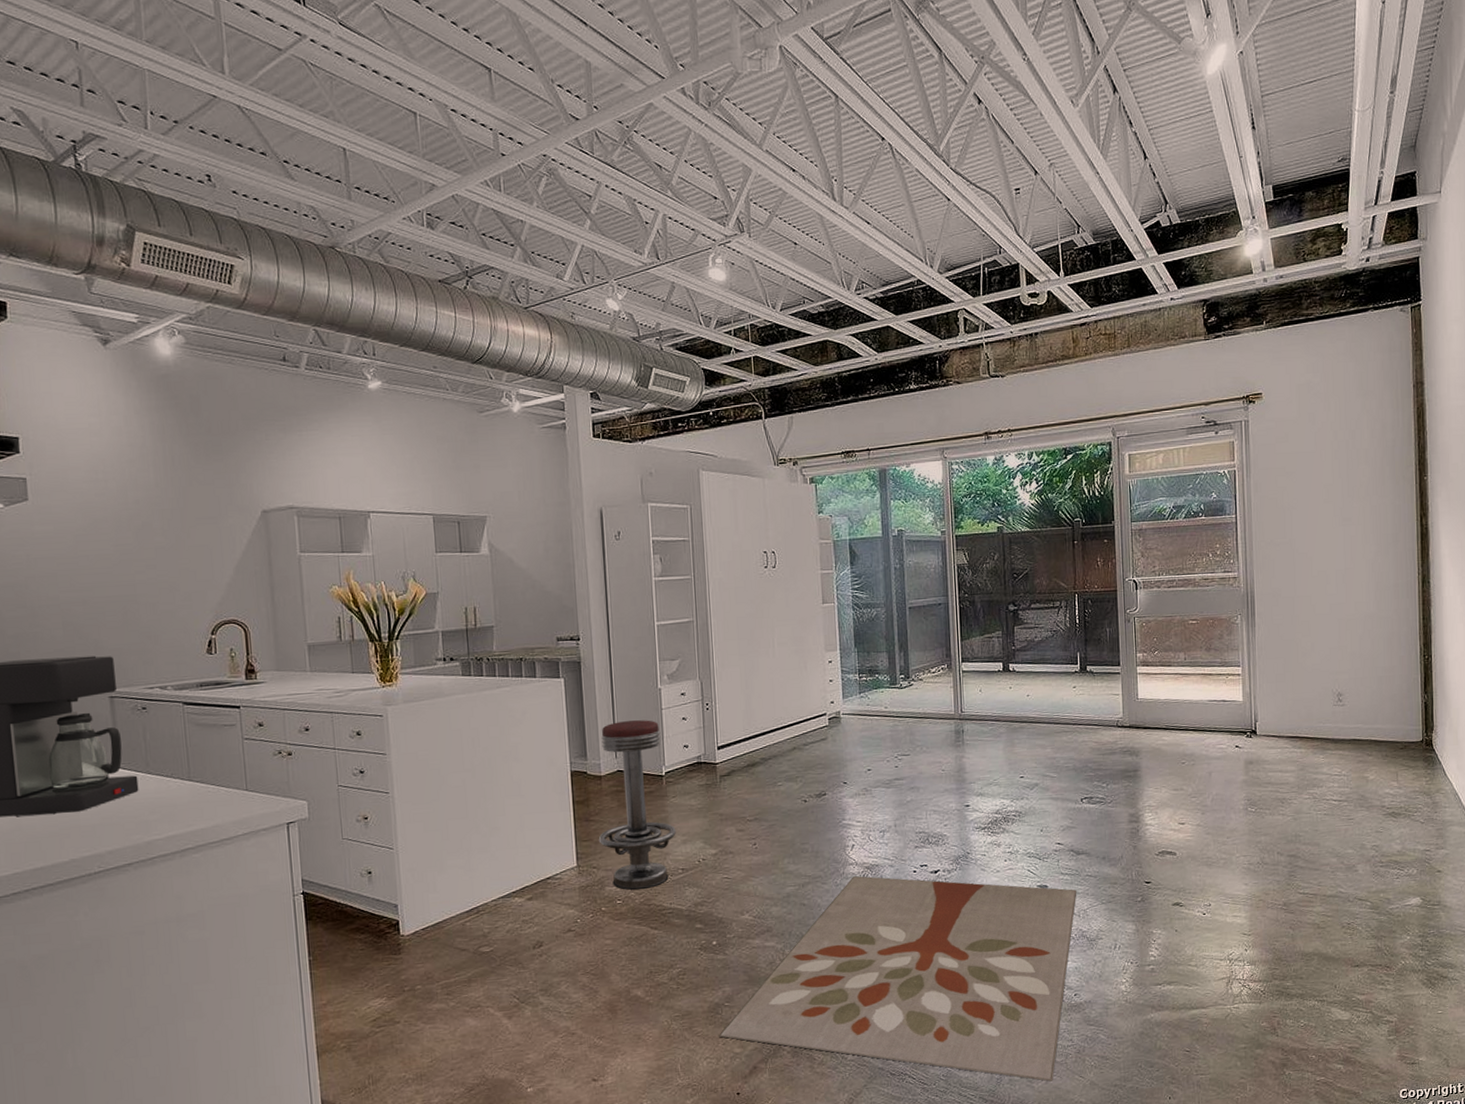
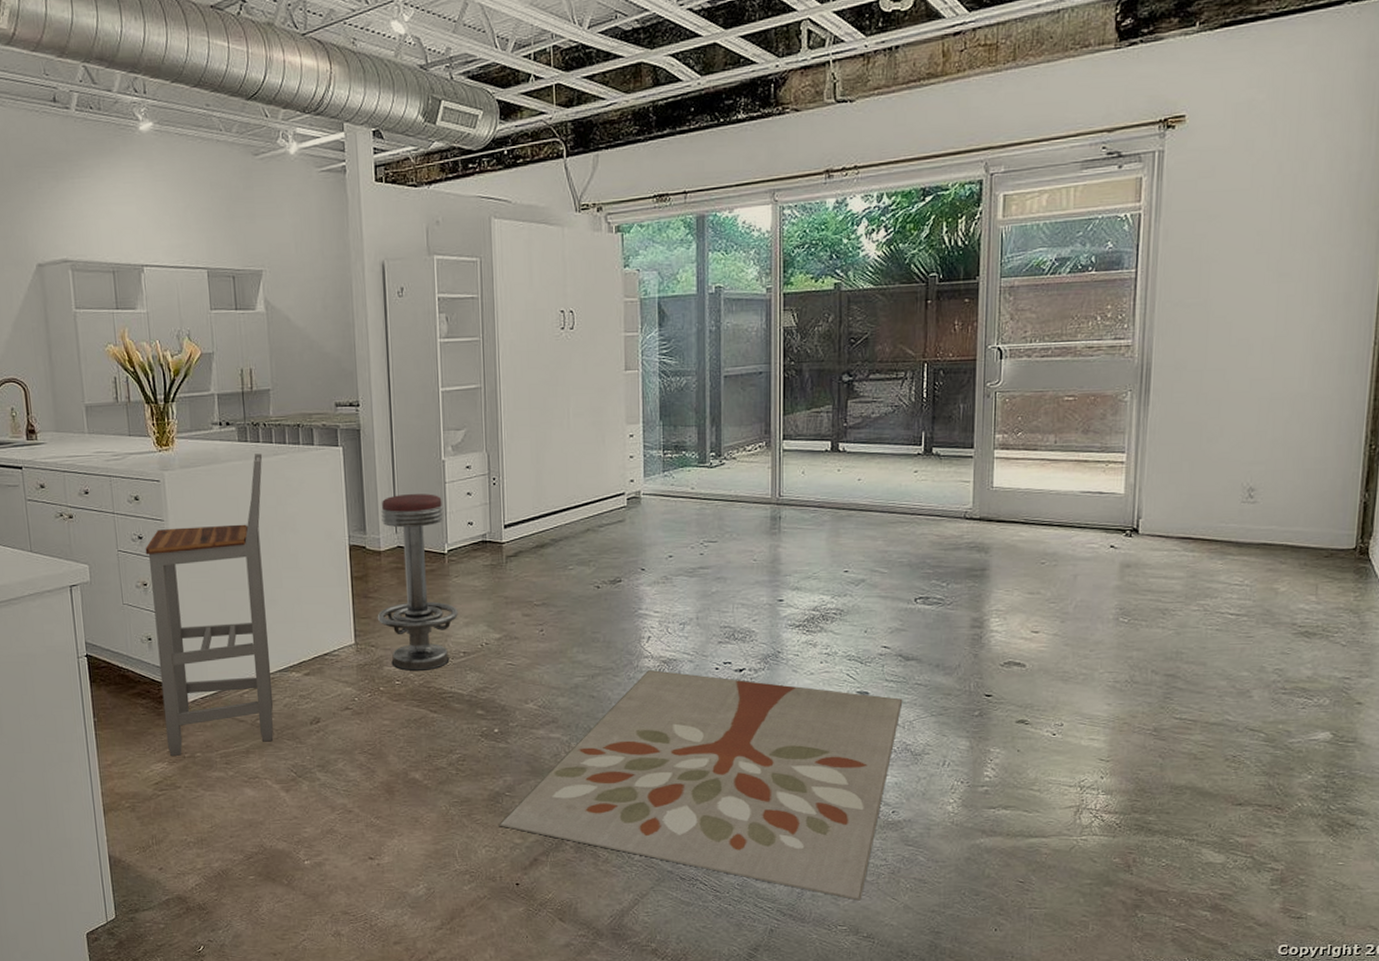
bar stool: none [366,686,496,990] -> present [145,453,274,756]

